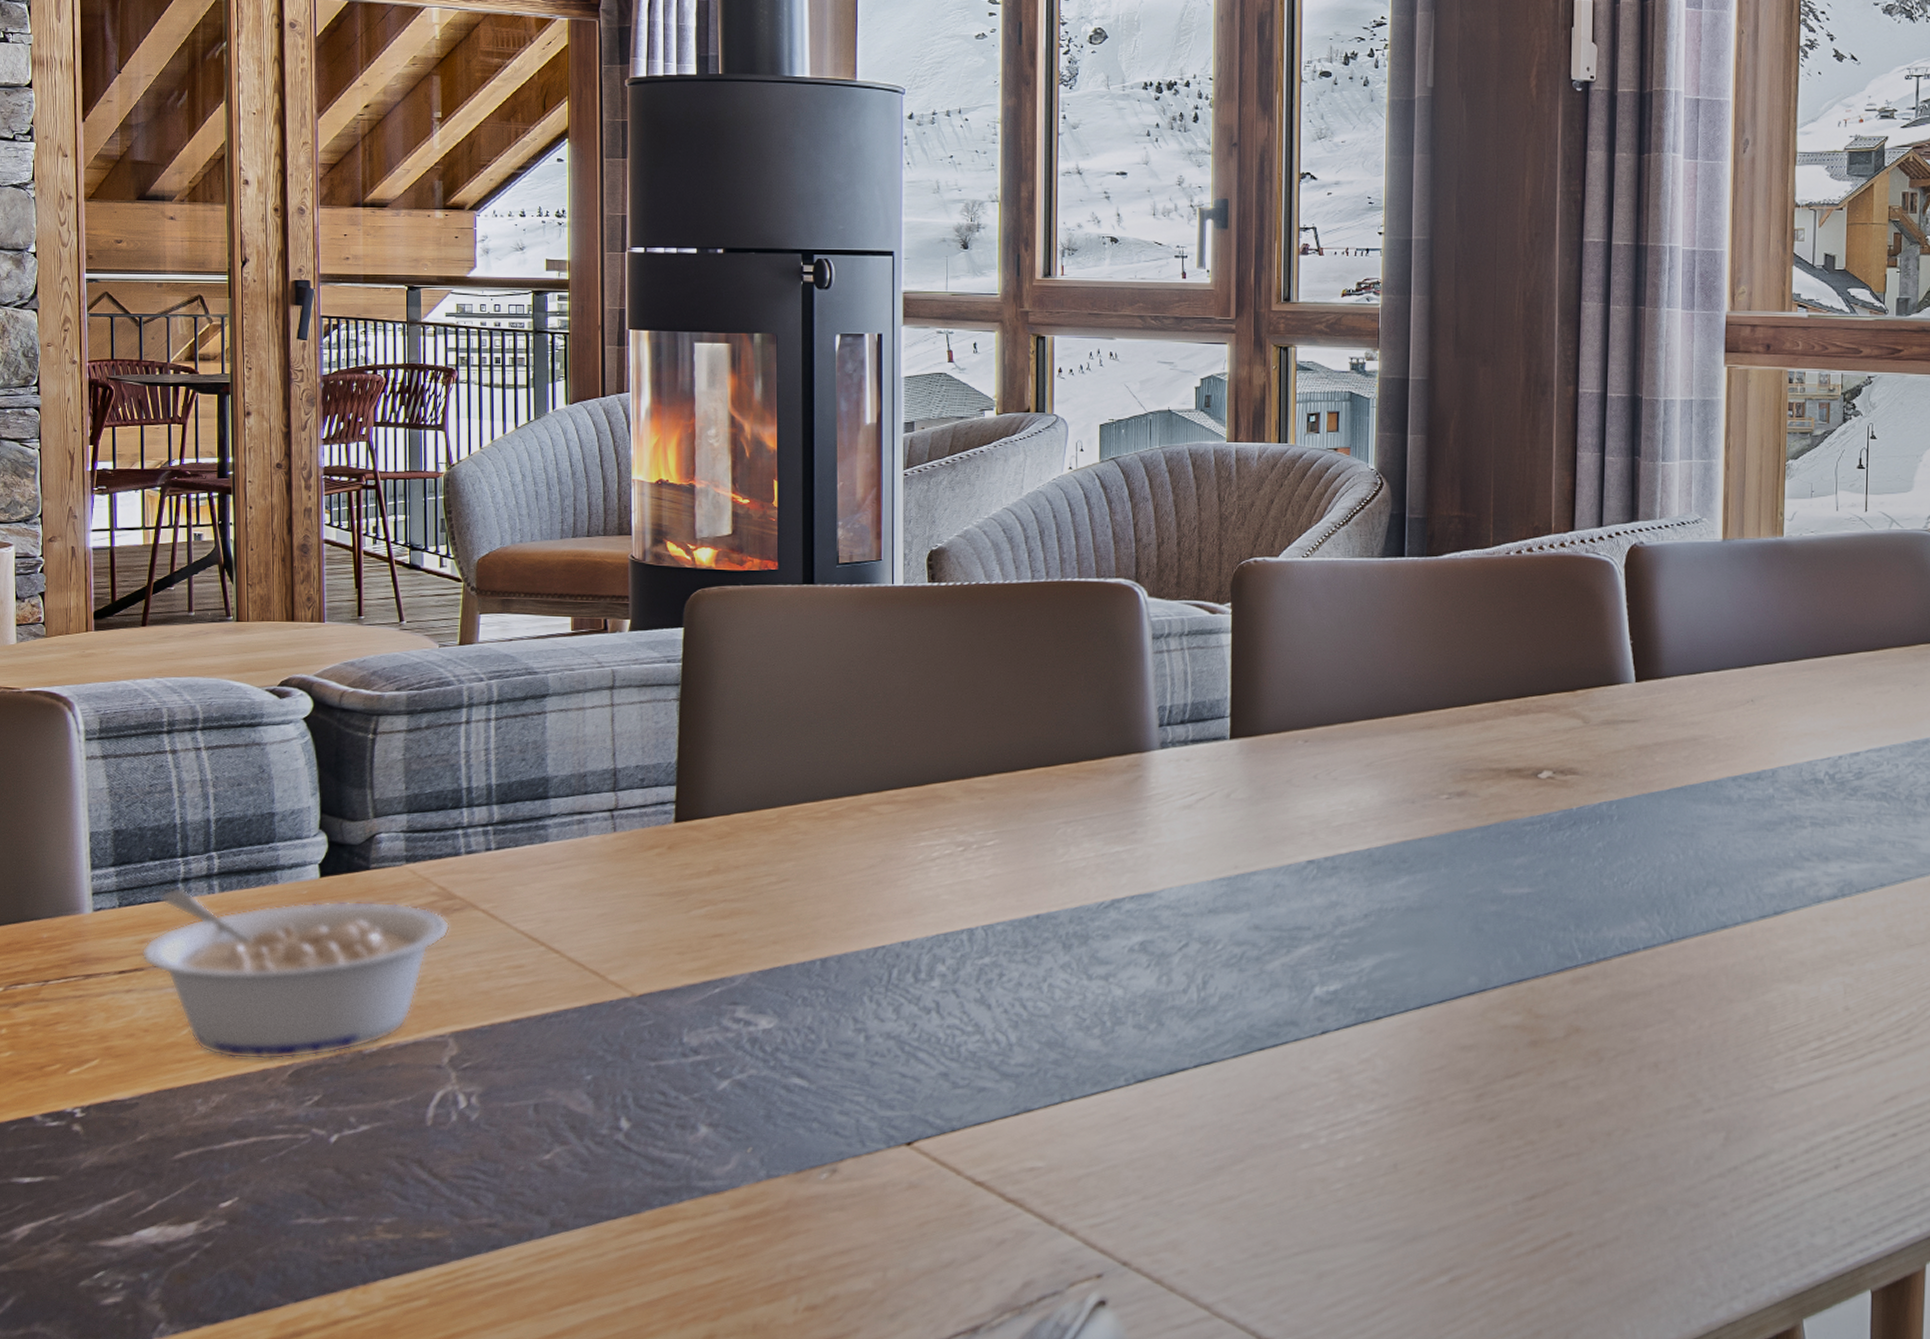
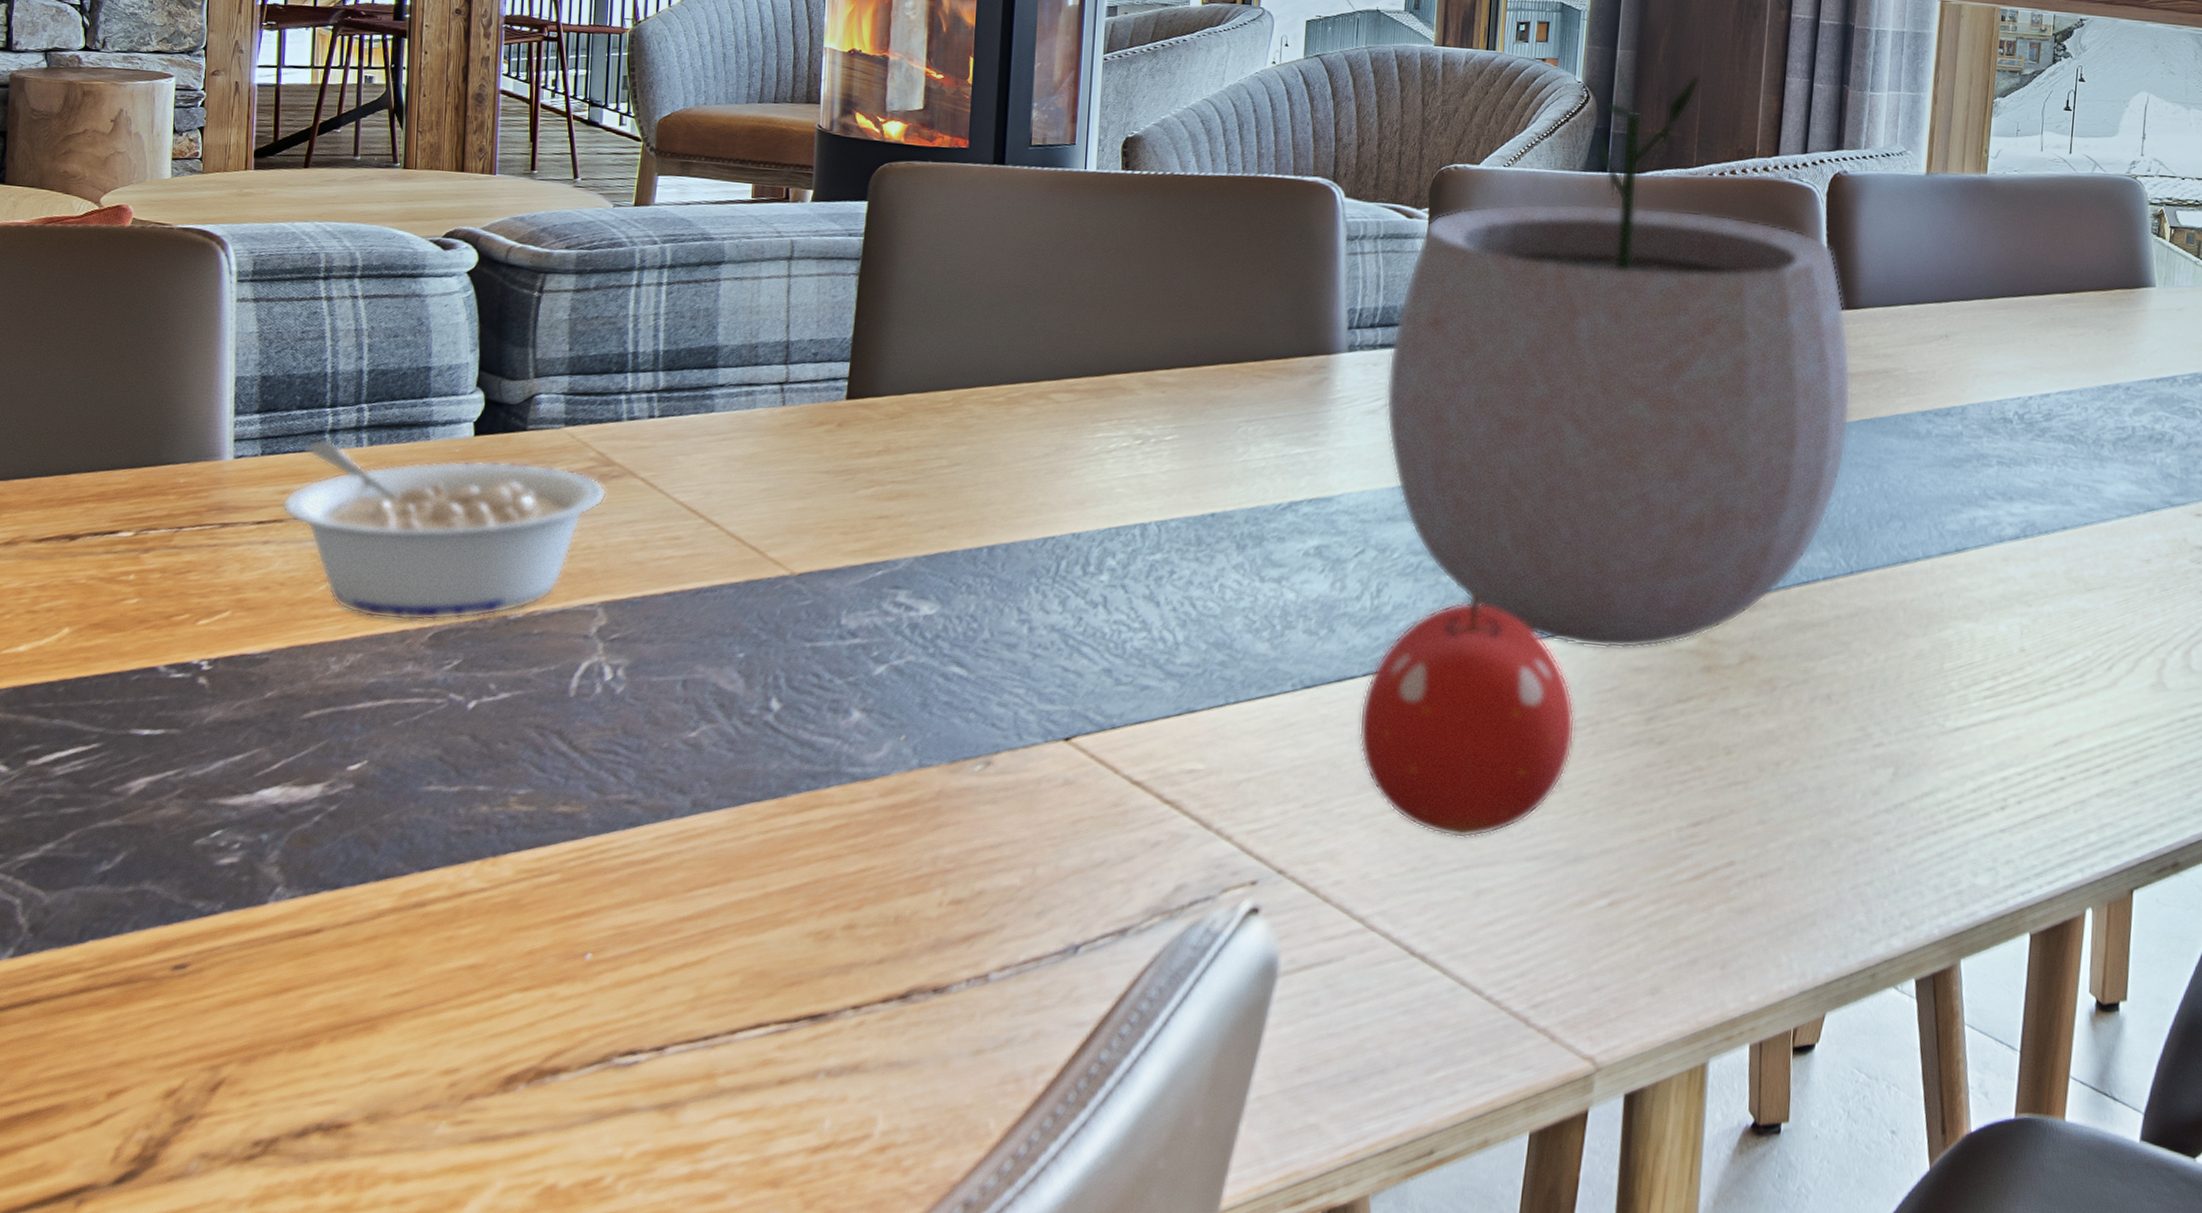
fruit: none [1193,979,1406,1223] -> present [1358,592,1576,839]
plant pot: none [1201,443,1661,1029] -> present [1386,58,1852,649]

